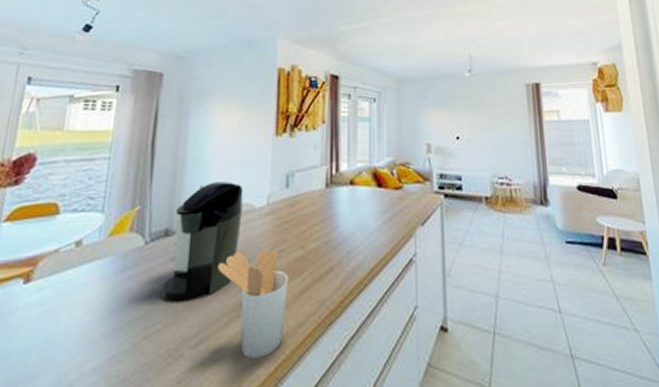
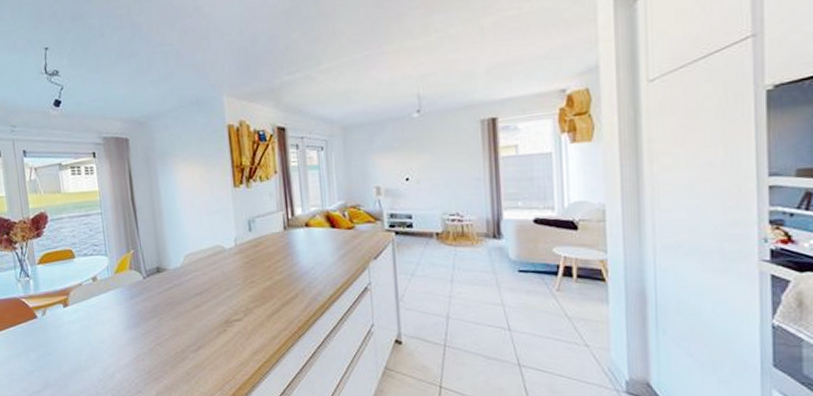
coffee maker: present [162,181,244,303] -> none [162,228,217,321]
utensil holder: present [218,250,289,358] -> none [202,282,263,360]

